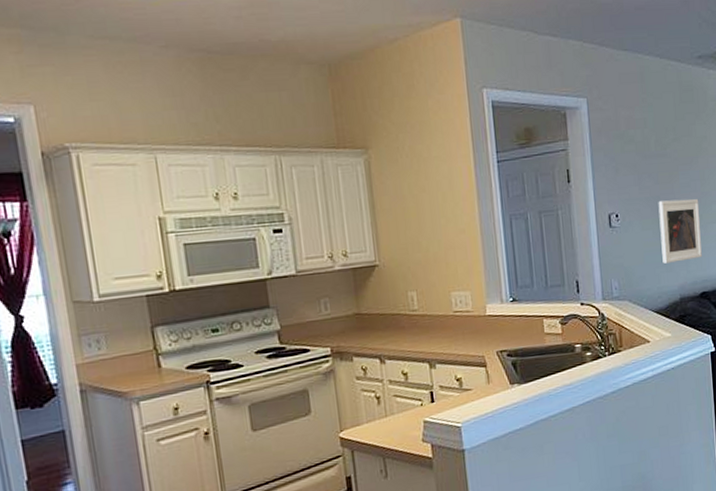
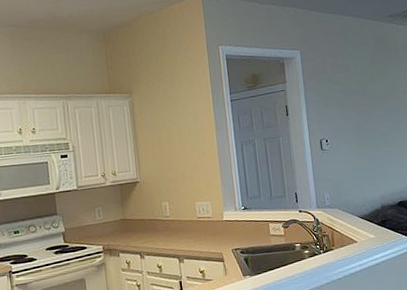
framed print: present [658,198,702,264] -> none [360,126,398,179]

